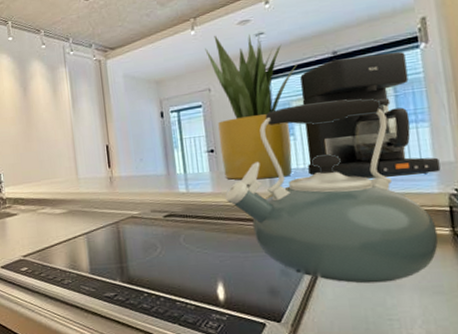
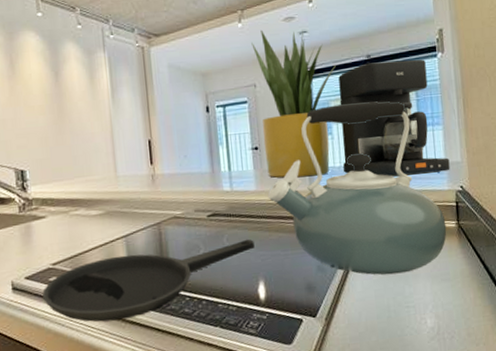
frying pan: none [15,240,212,311] -> present [42,239,255,322]

